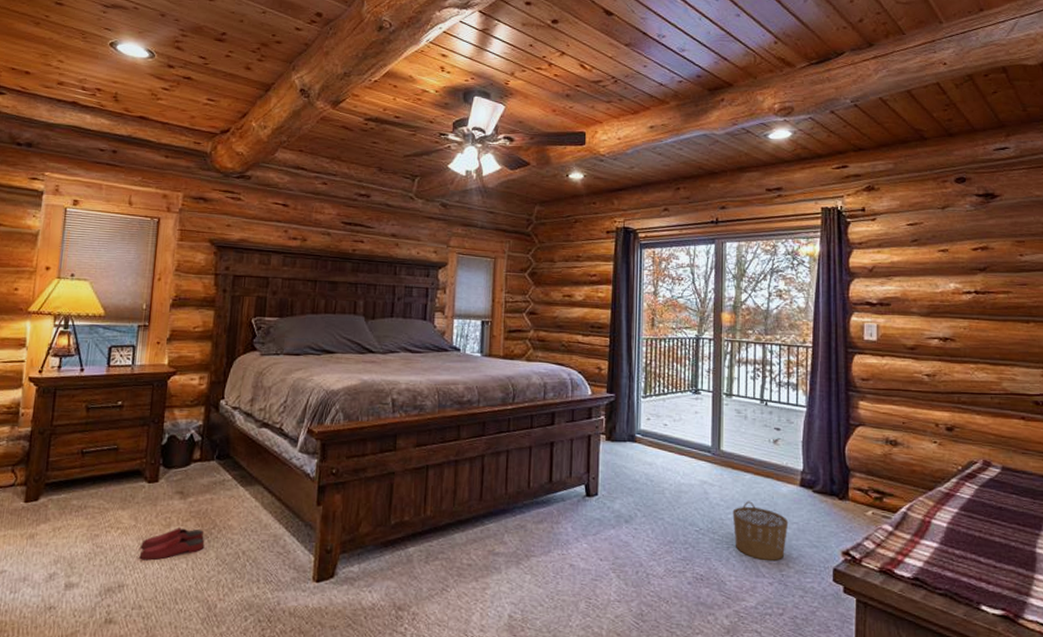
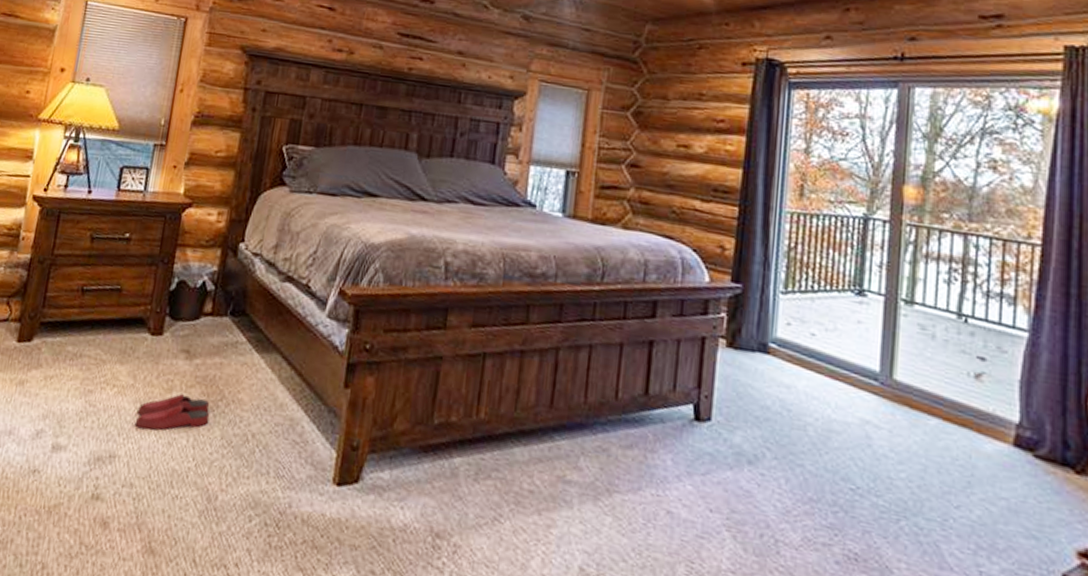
basket: present [732,501,789,561] -> none [907,456,994,550]

